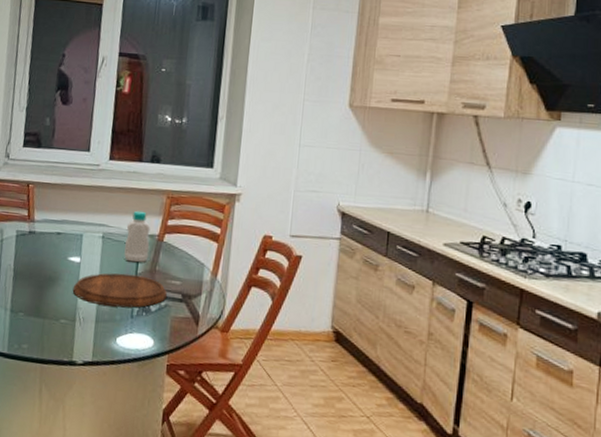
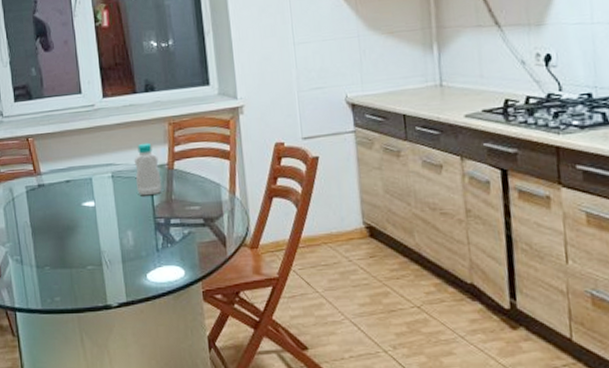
cutting board: present [72,273,167,308] -> none [93,207,188,245]

